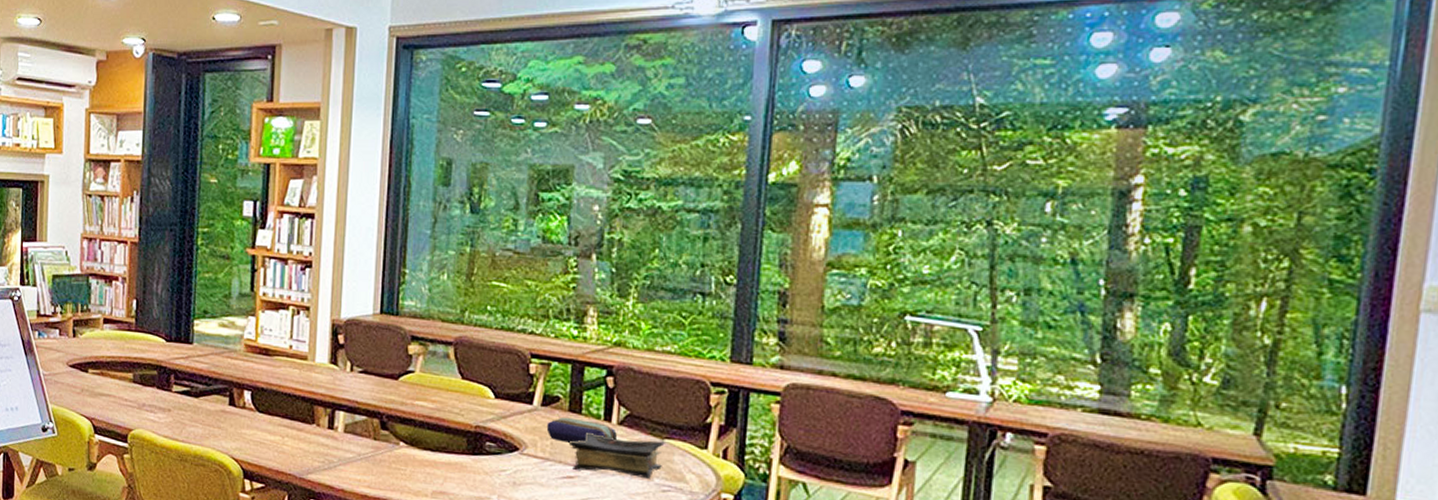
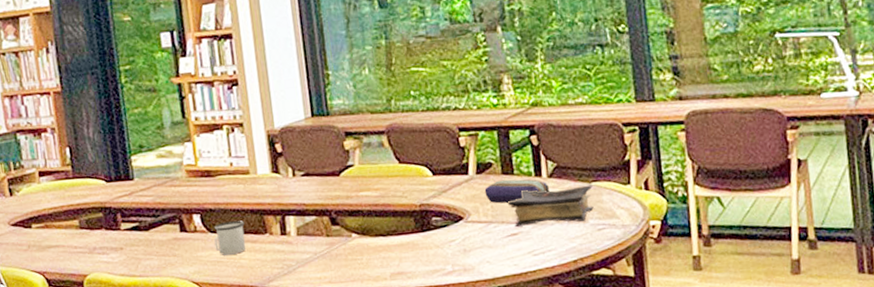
mug: none [260,404,294,439] -> present [214,220,247,256]

